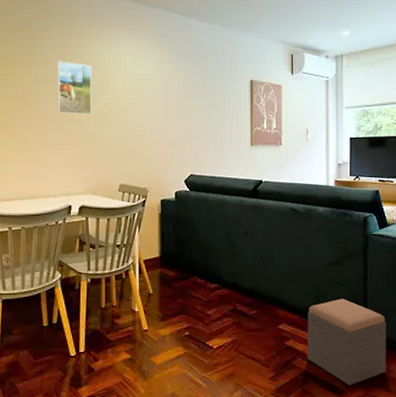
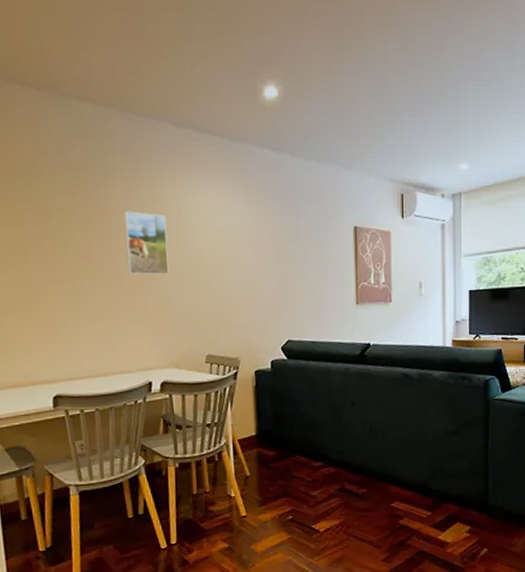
footstool: present [307,298,387,386] -> none [423,471,509,564]

